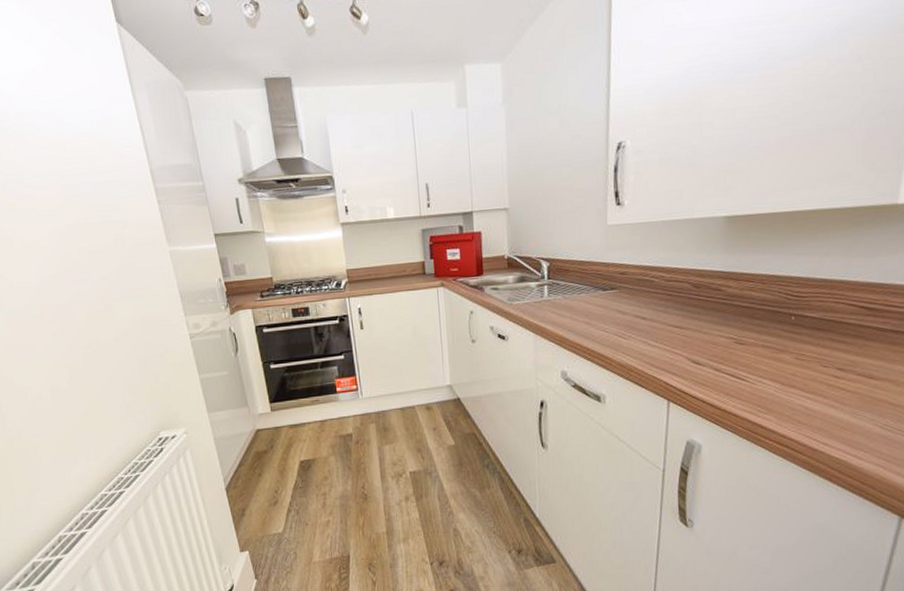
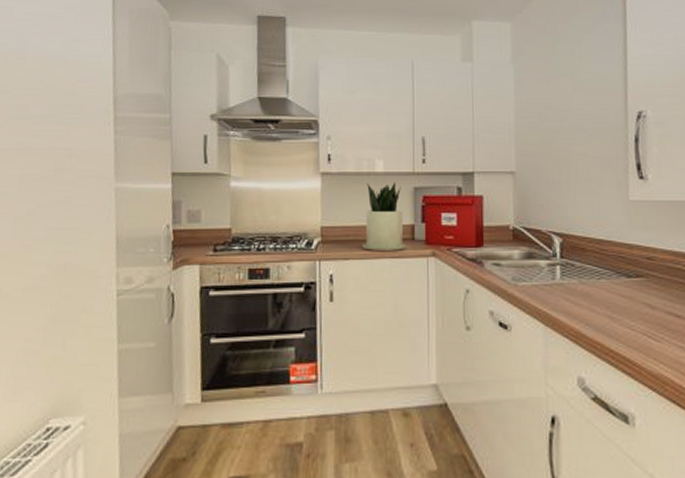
planter: none [381,226,420,287] -> present [362,182,407,252]

